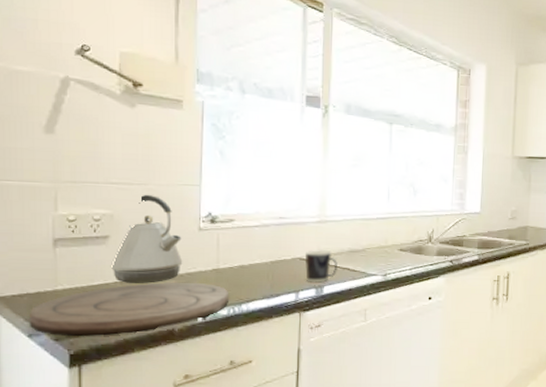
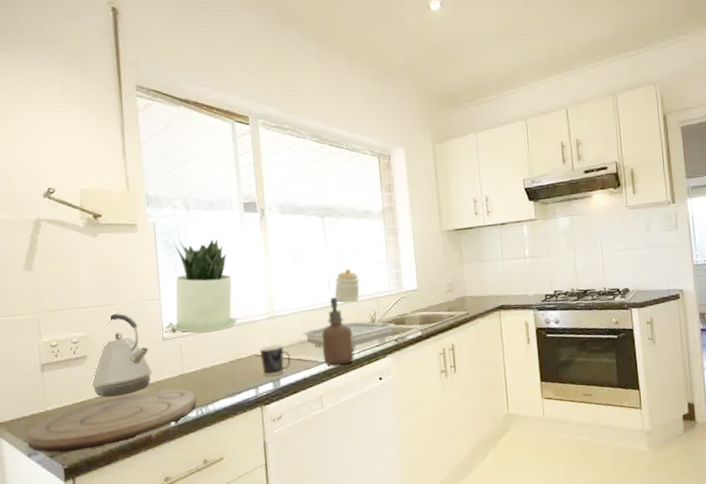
planter: none [207,123,284,229] -> present [169,238,237,334]
dish rack: none [354,236,452,266] -> present [303,321,395,350]
soap dispenser: none [372,208,406,282] -> present [321,296,354,367]
jar: none [393,181,422,218] -> present [334,268,360,303]

